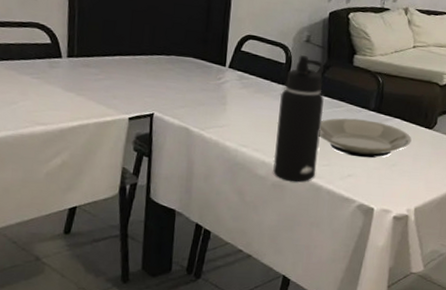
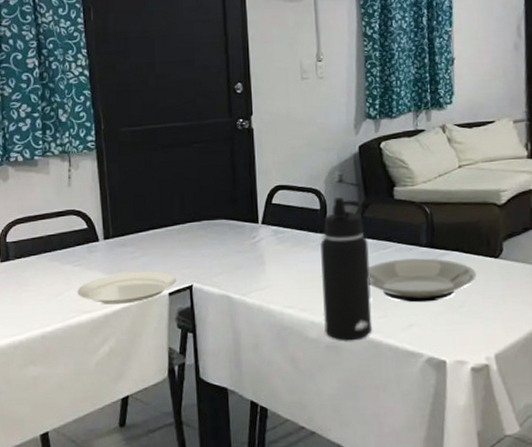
plate: none [33,91,139,122] -> present [77,270,177,305]

